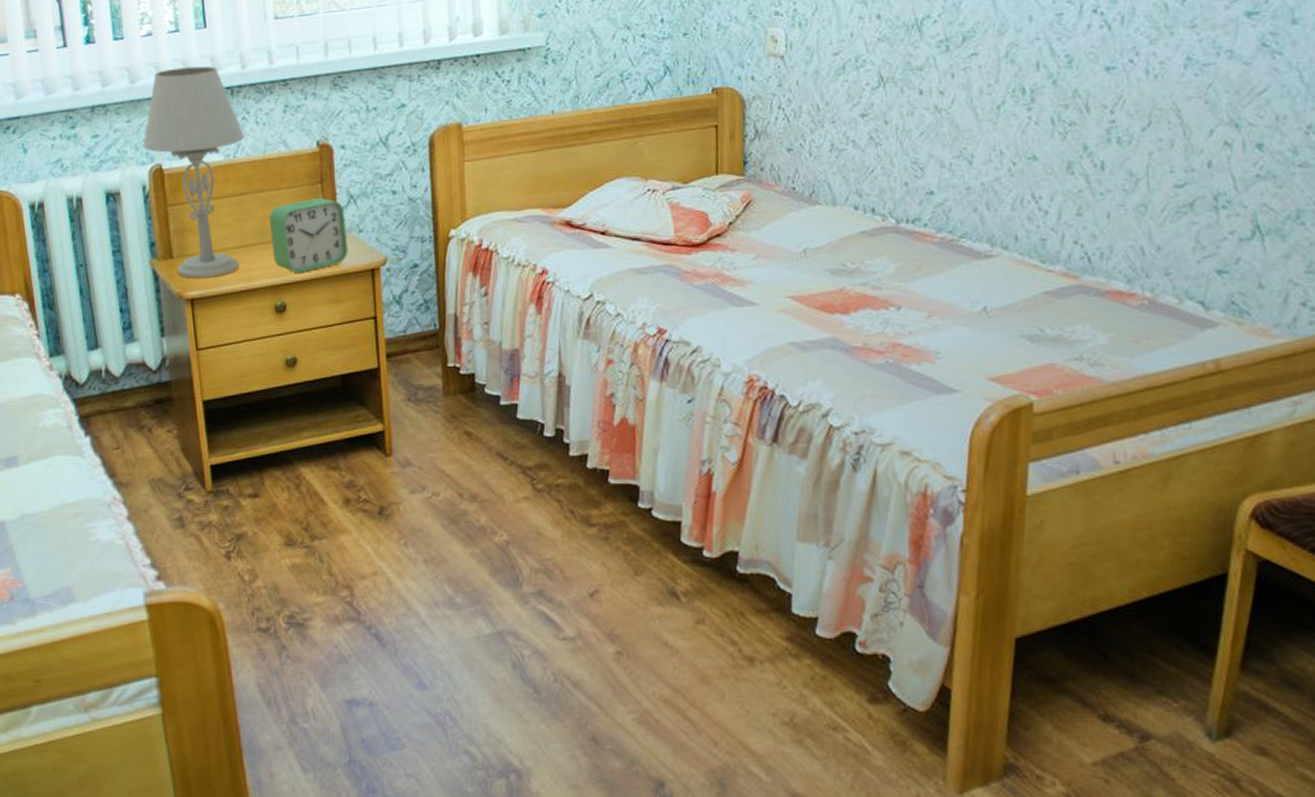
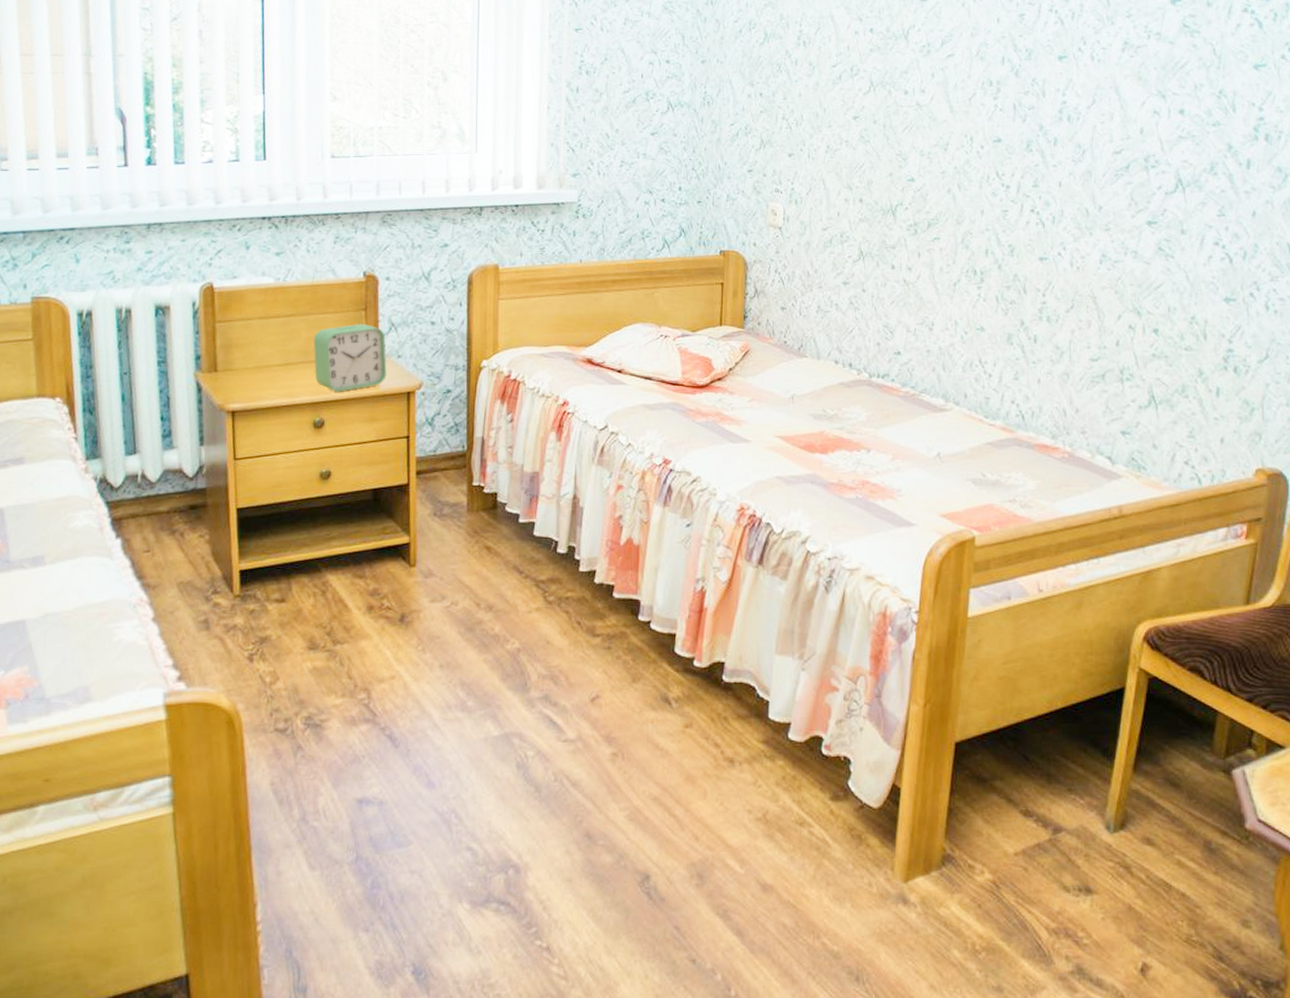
table lamp: present [143,66,244,279] -> none [196,194,295,393]

